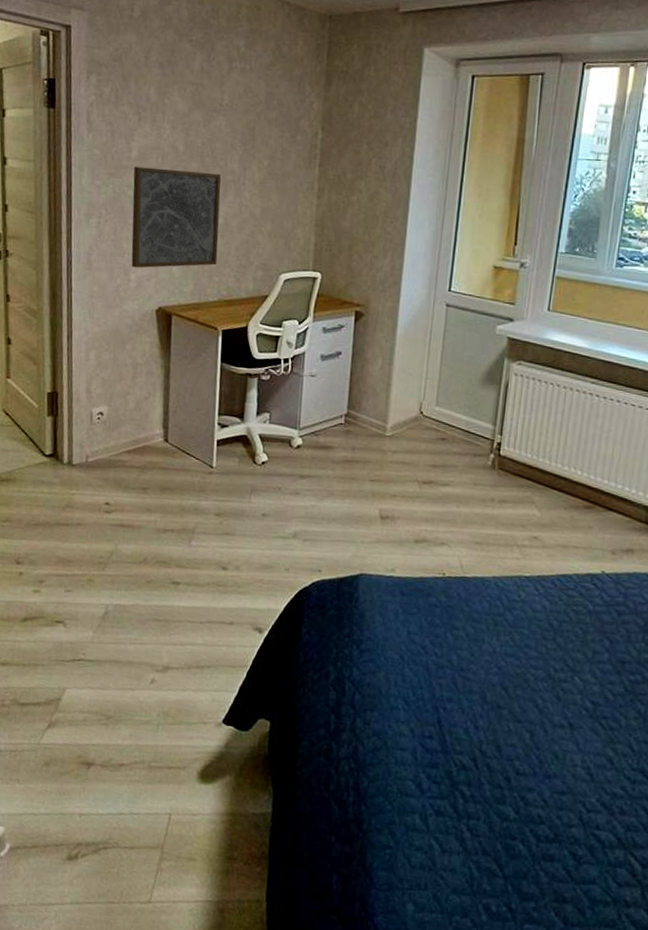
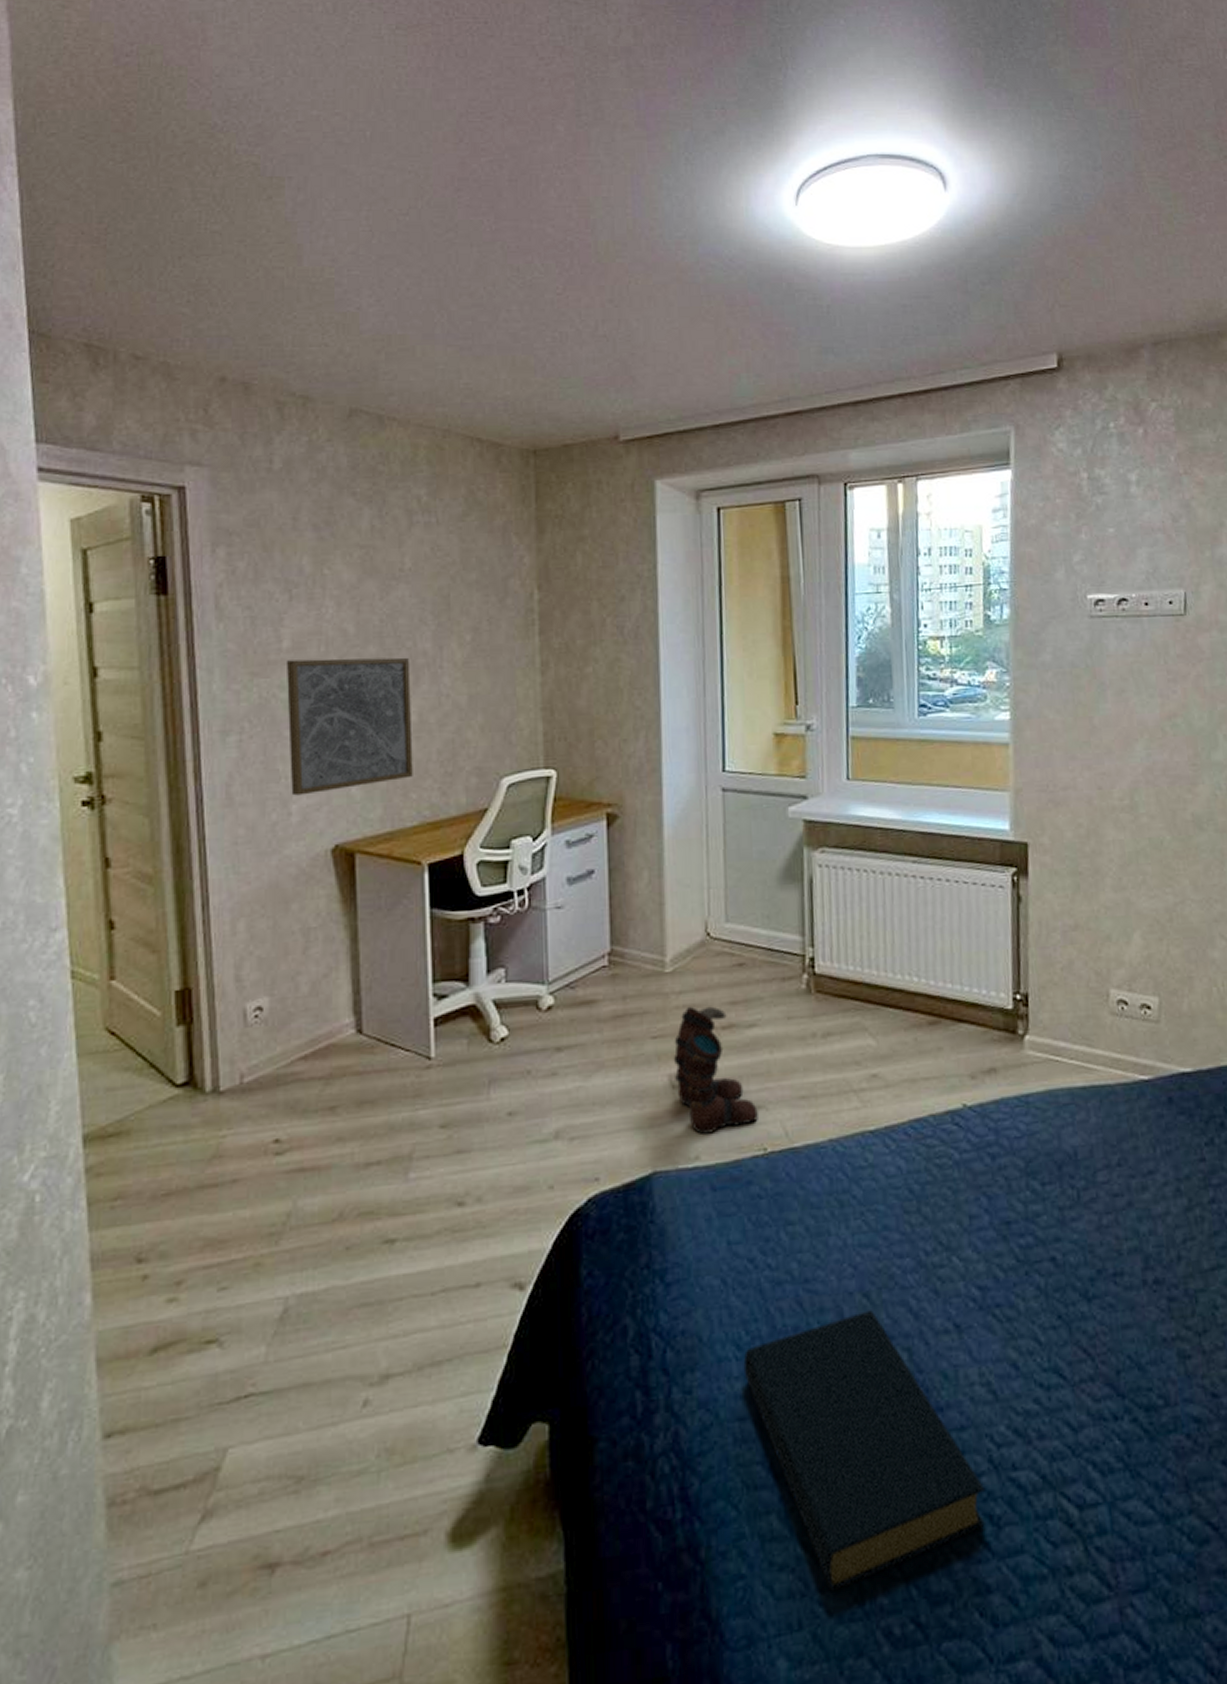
boots: none [384,462,442,556] -> present [673,1006,758,1134]
hardback book: none [408,699,574,872] -> present [743,1310,986,1590]

